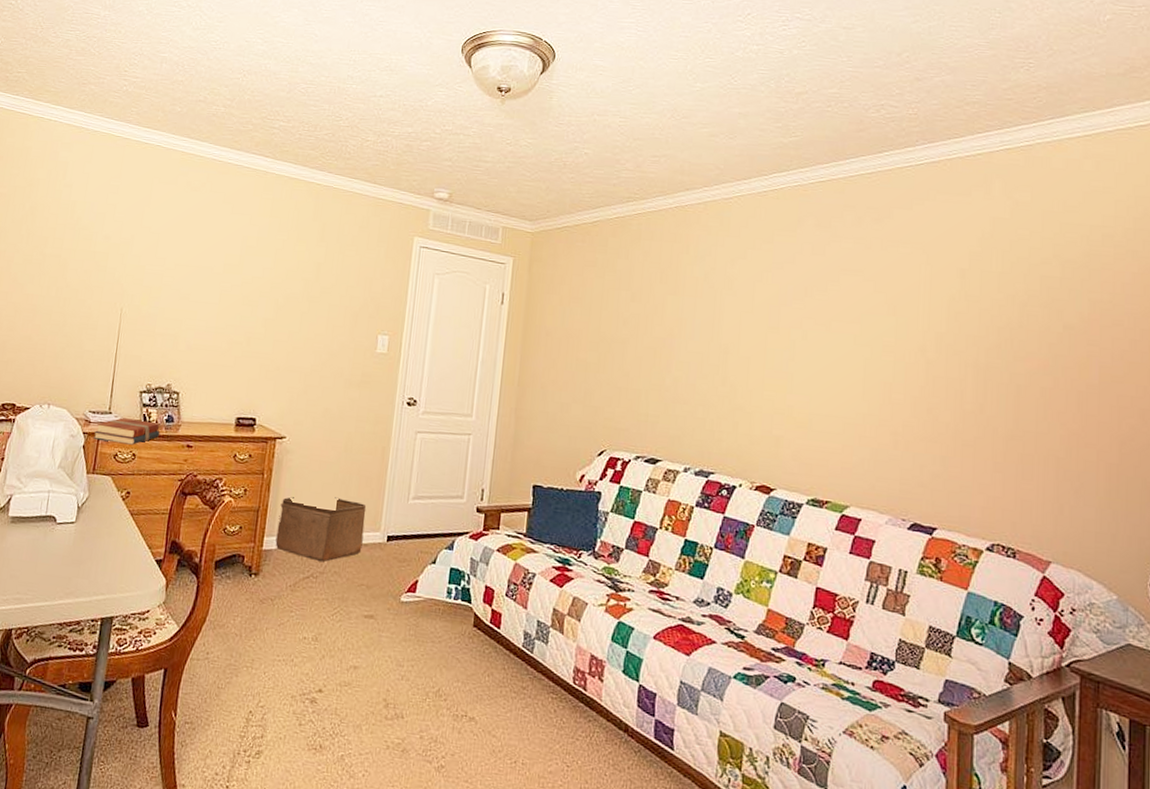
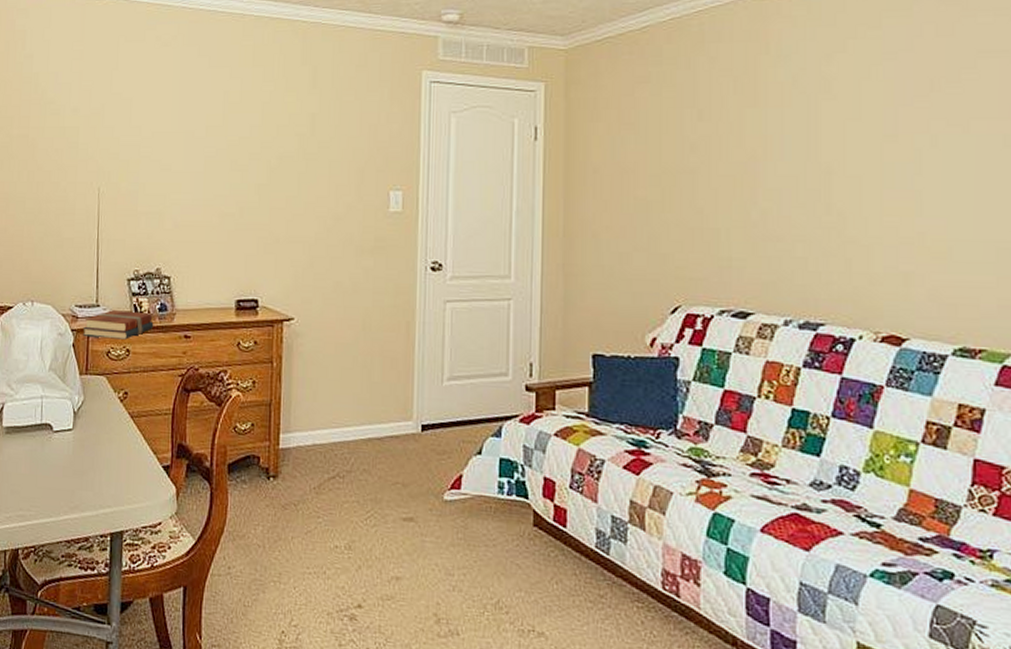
storage bin: present [276,497,366,562] -> none [293,383,394,459]

